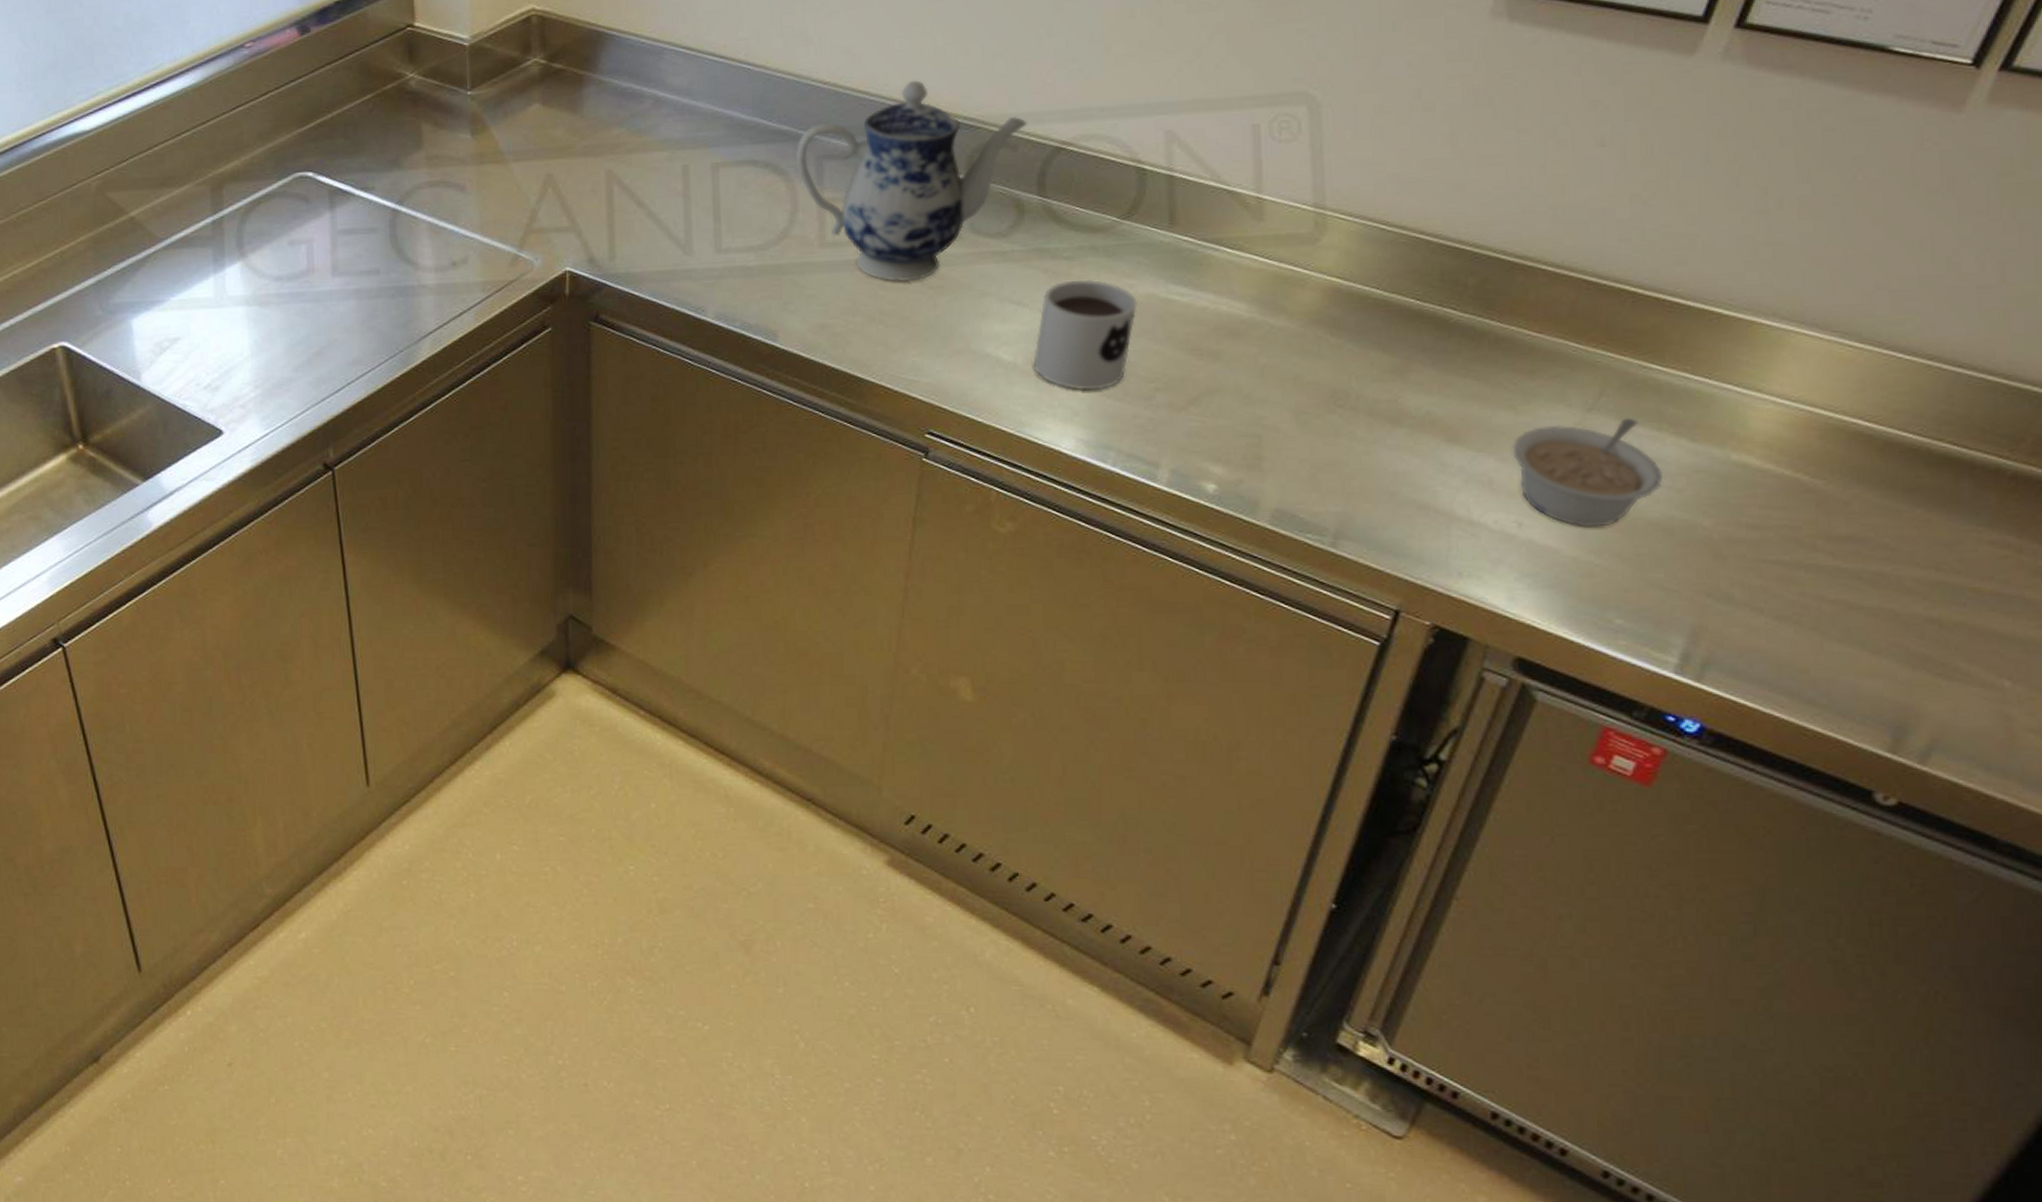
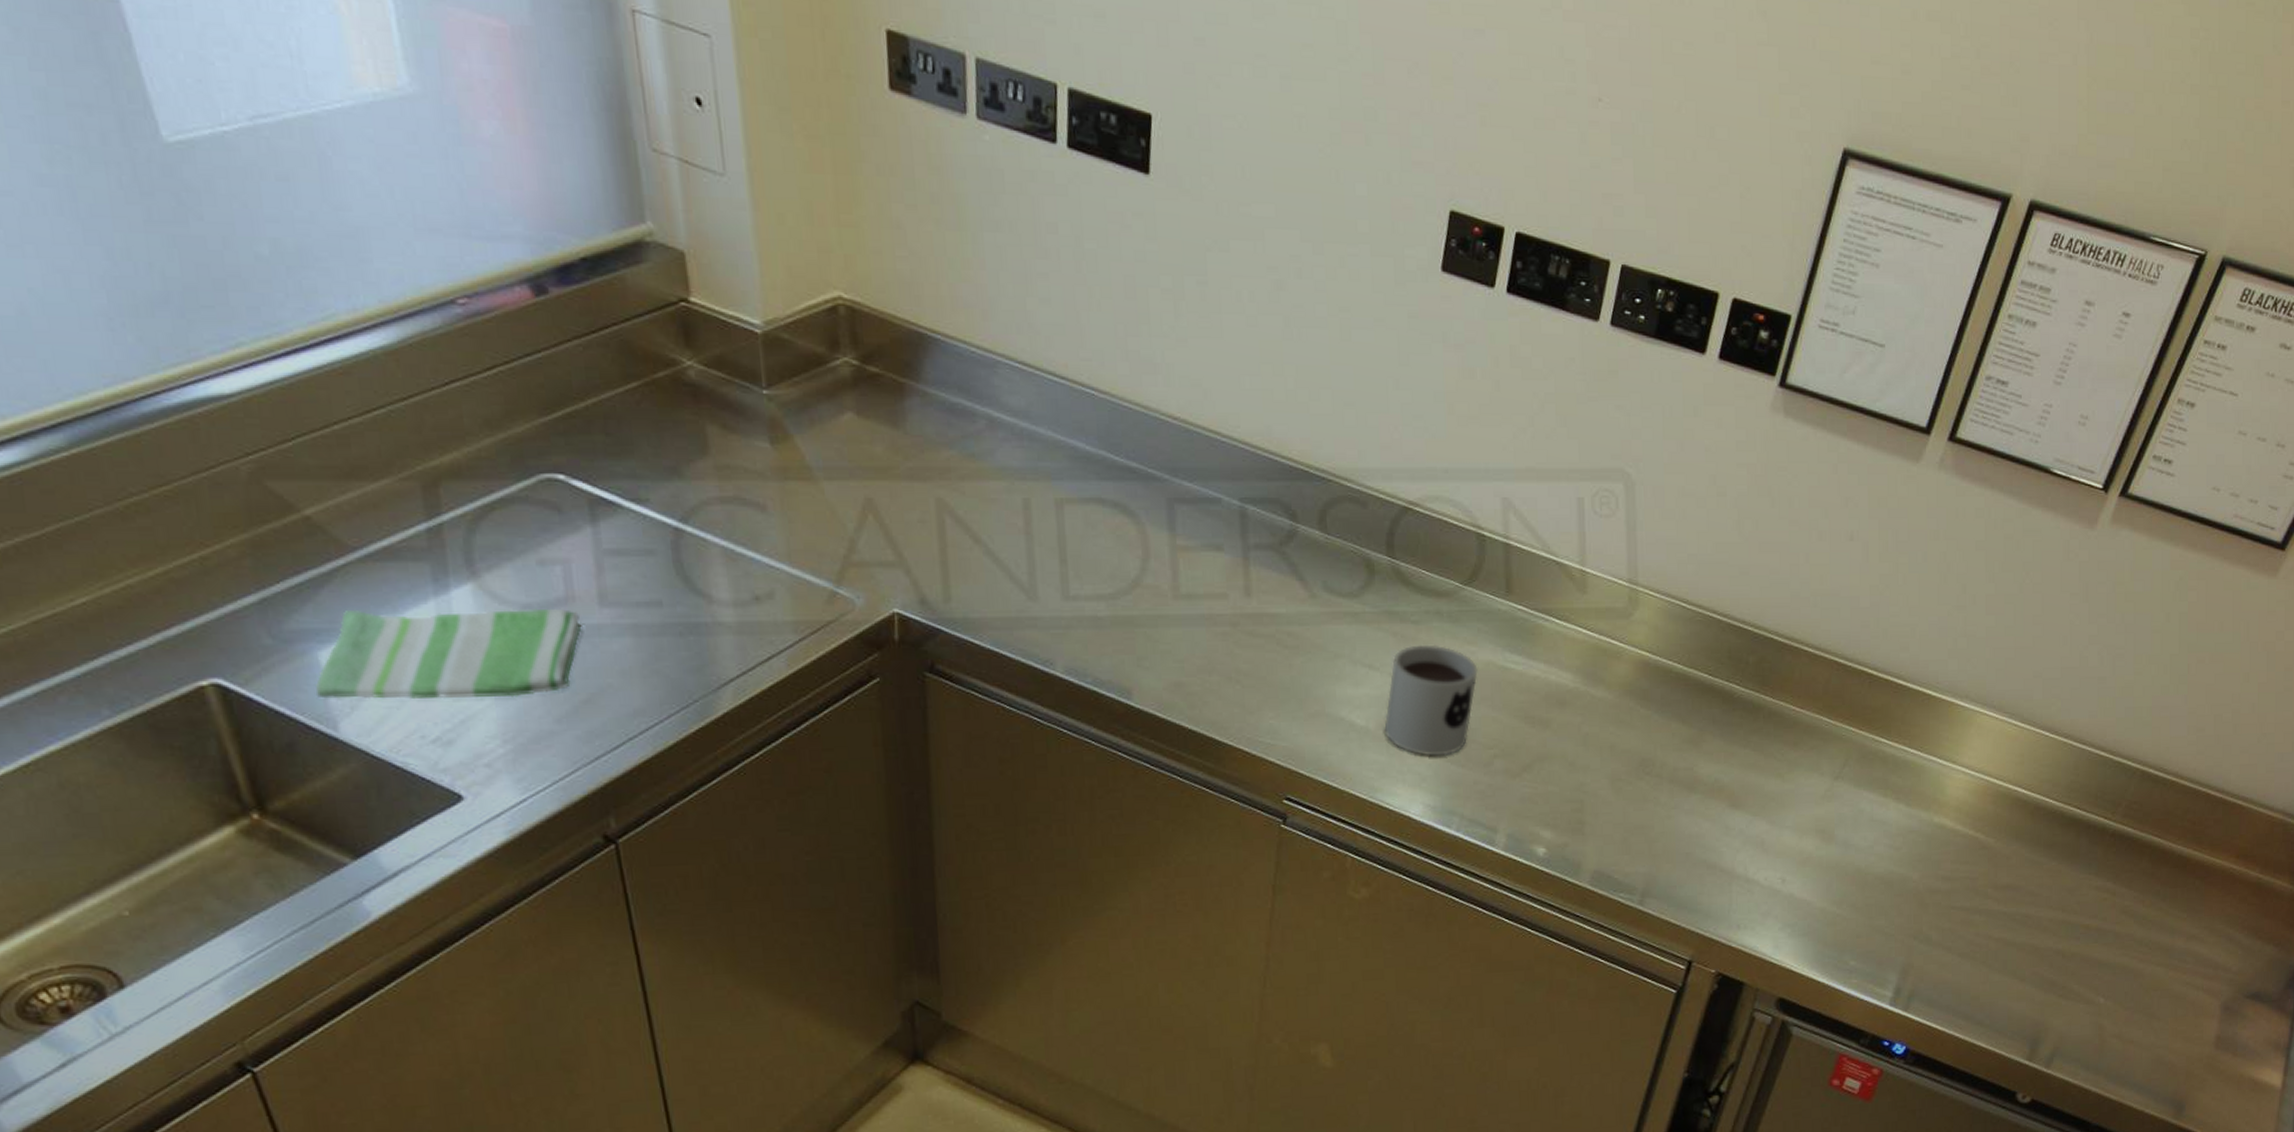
dish towel: none [127,278,318,356] -> present [315,608,582,699]
teapot: present [796,80,1028,283] -> none [1146,424,1377,641]
legume: present [1512,417,1662,527] -> none [1779,785,1886,882]

